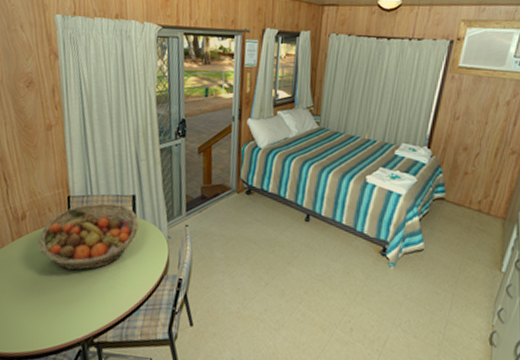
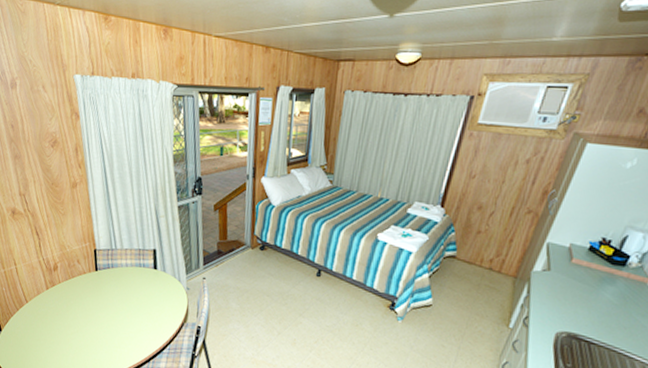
fruit basket: present [38,202,139,271] -> none [70,255,160,317]

